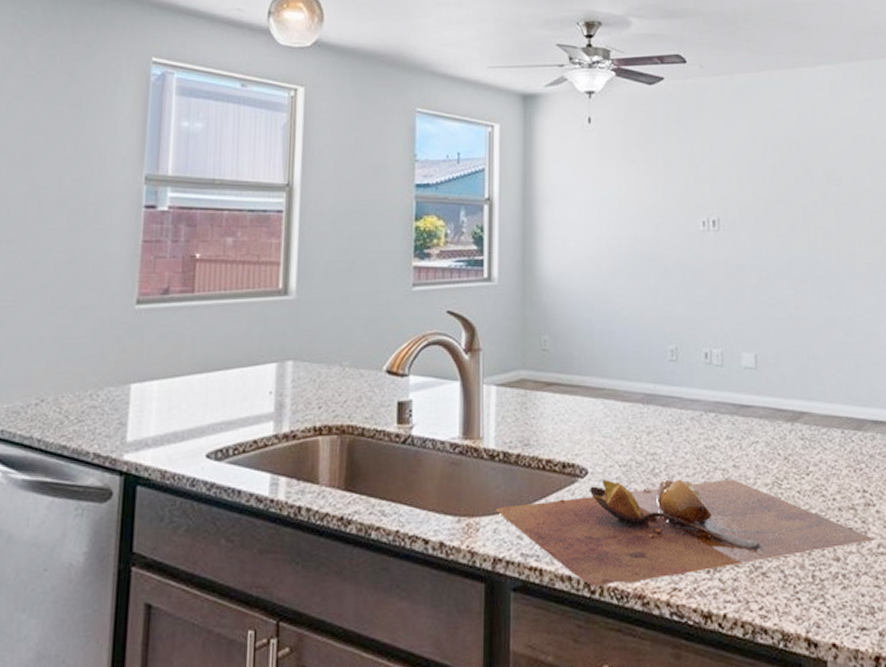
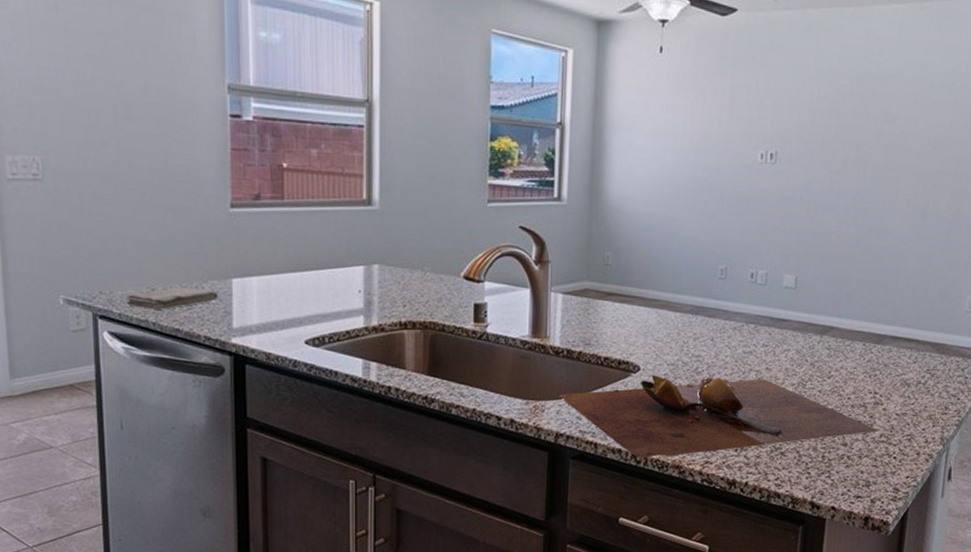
washcloth: none [12,397,114,424] -> present [127,288,219,310]

